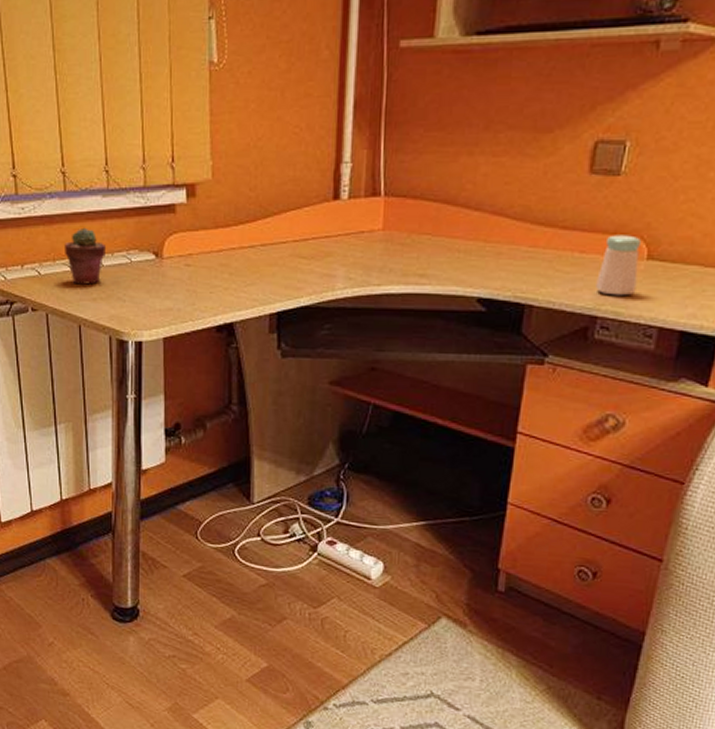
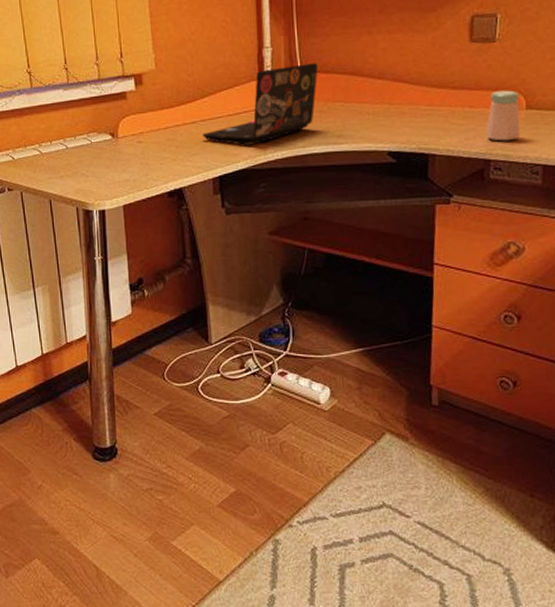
potted succulent: present [63,227,107,285] -> none [33,117,70,165]
laptop: none [261,185,405,278] -> present [202,63,318,145]

